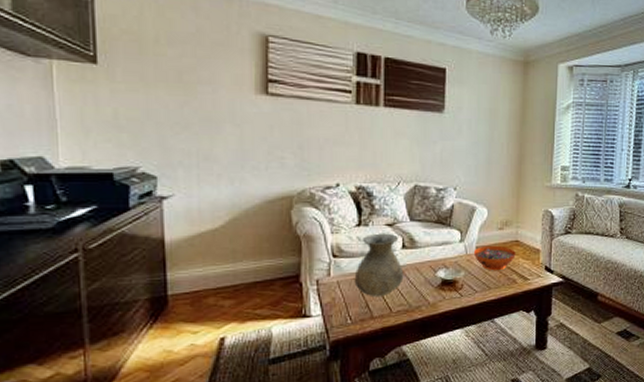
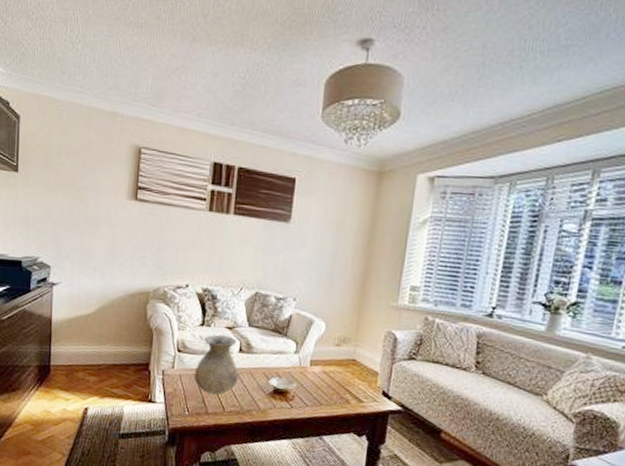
decorative bowl: present [473,245,516,271] -> none [307,360,352,388]

